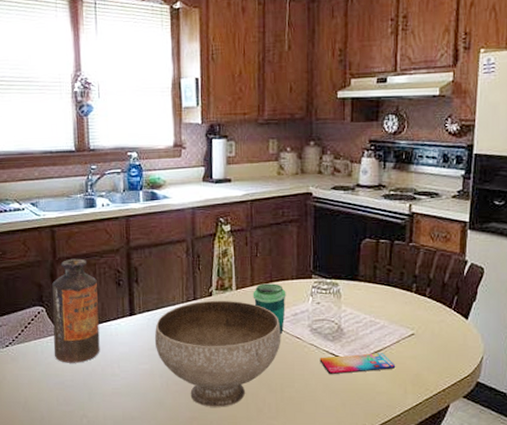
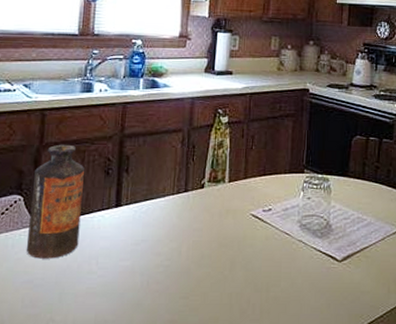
bowl: present [154,300,281,407] -> none [139,192,271,309]
cup: present [252,283,286,335] -> none [245,177,278,230]
smartphone: present [319,353,396,375] -> none [307,250,380,273]

